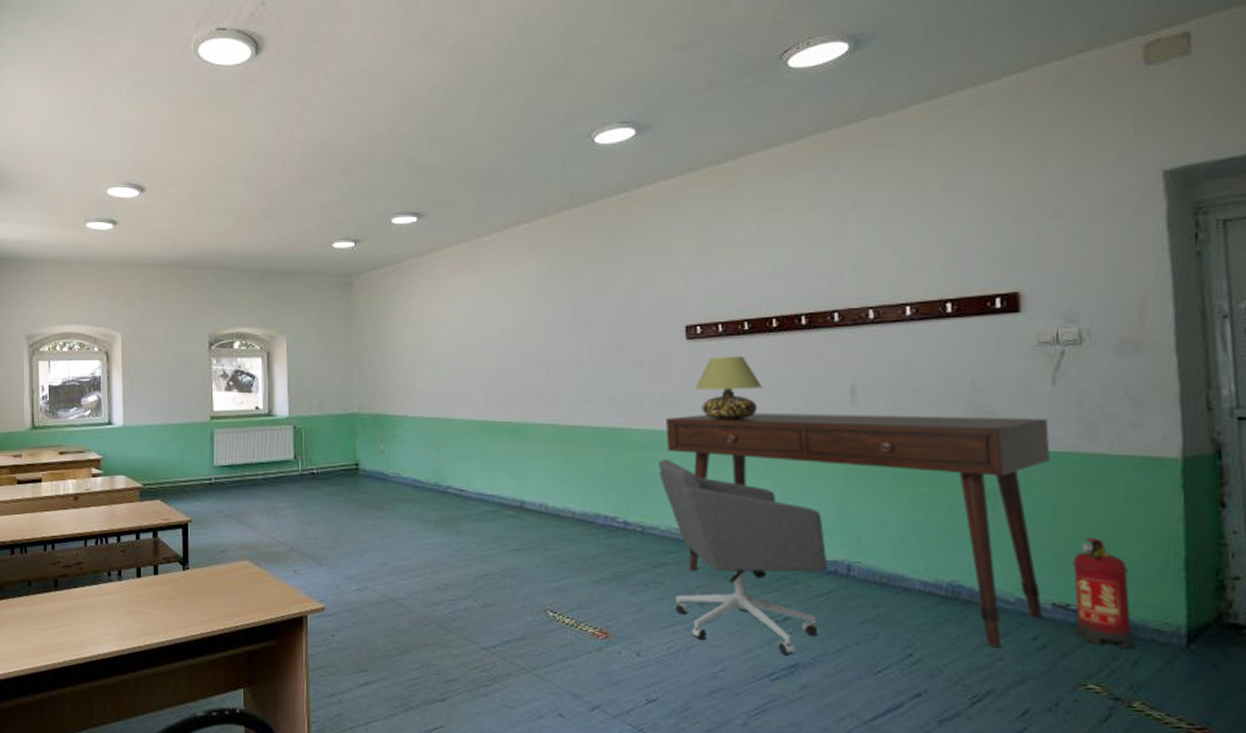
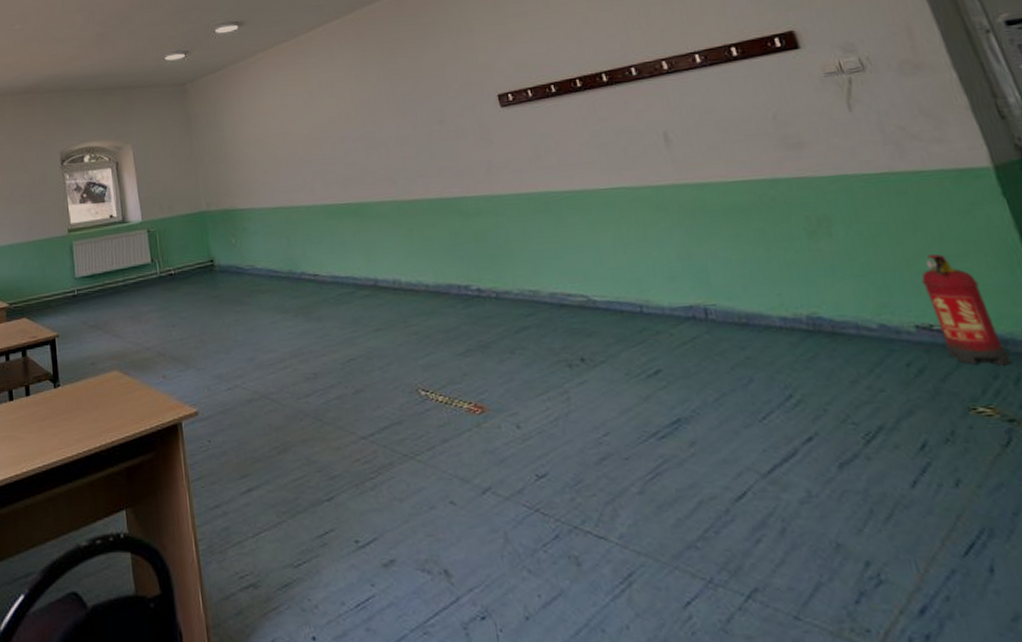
office chair: present [659,459,828,655] -> none [499,222,693,410]
desk: present [666,413,1050,647] -> none [497,143,910,378]
table lamp: present [696,356,763,420] -> none [518,117,582,179]

